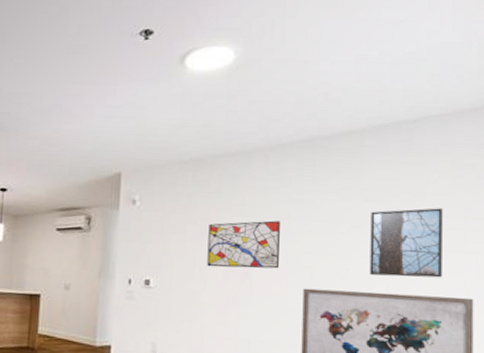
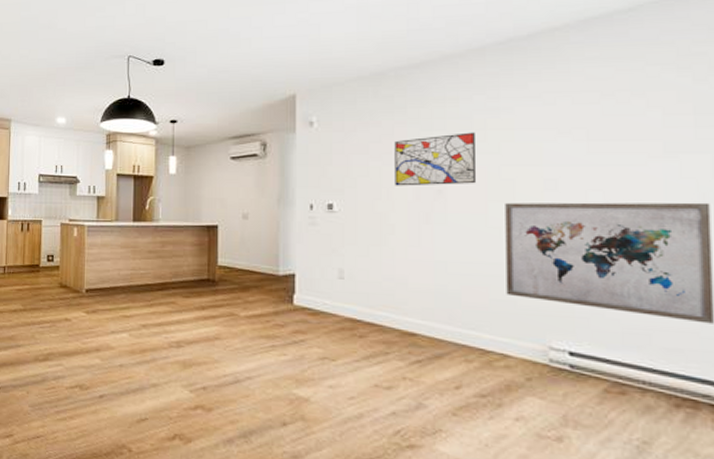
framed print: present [369,208,443,278] -> none [580,105,670,185]

